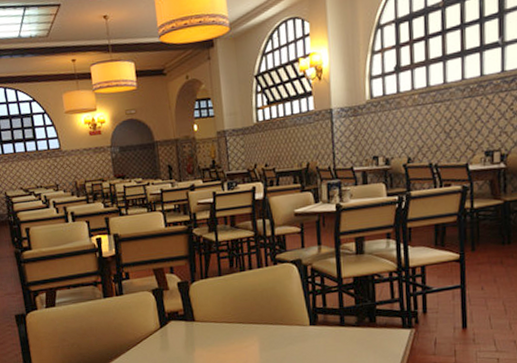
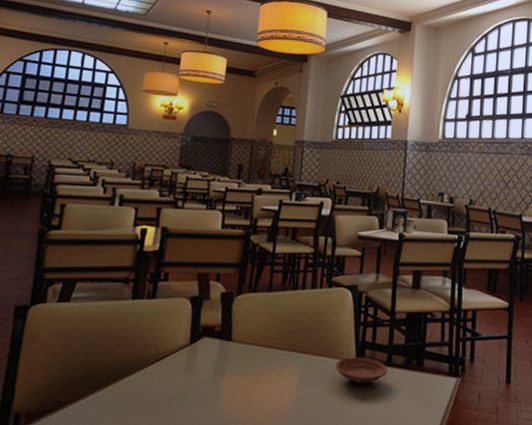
plate: none [291,321,341,344] -> present [335,357,388,383]

